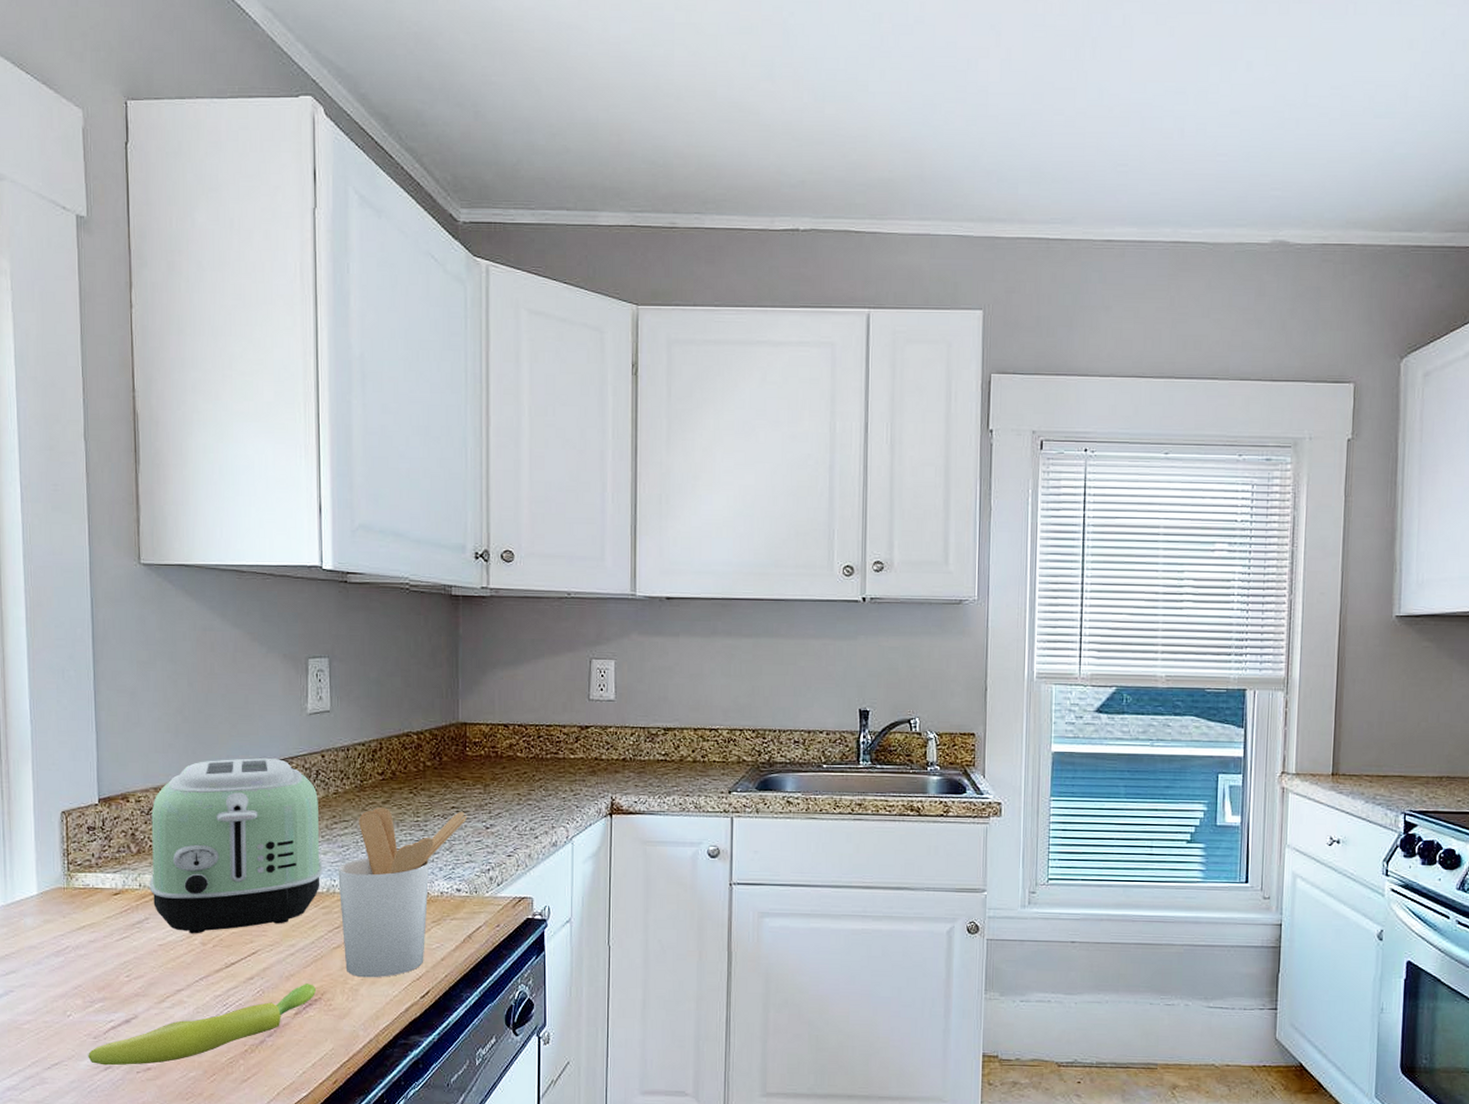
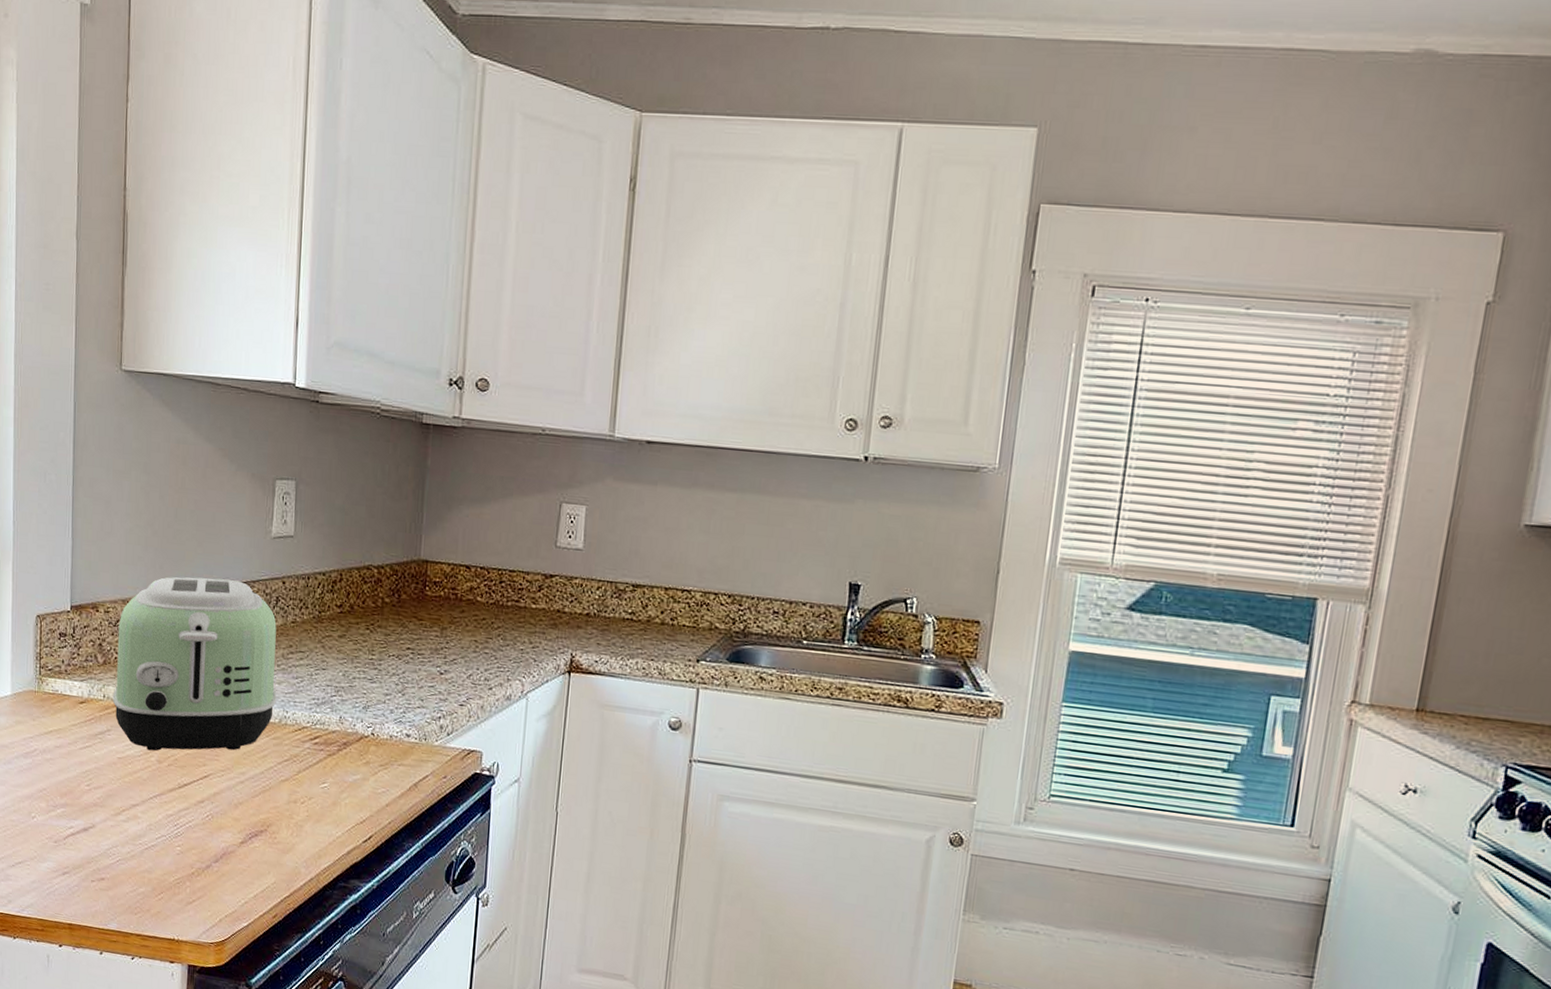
banana: present [88,983,316,1066] -> none [48,813,262,875]
utensil holder: present [338,807,468,978] -> none [290,641,423,817]

